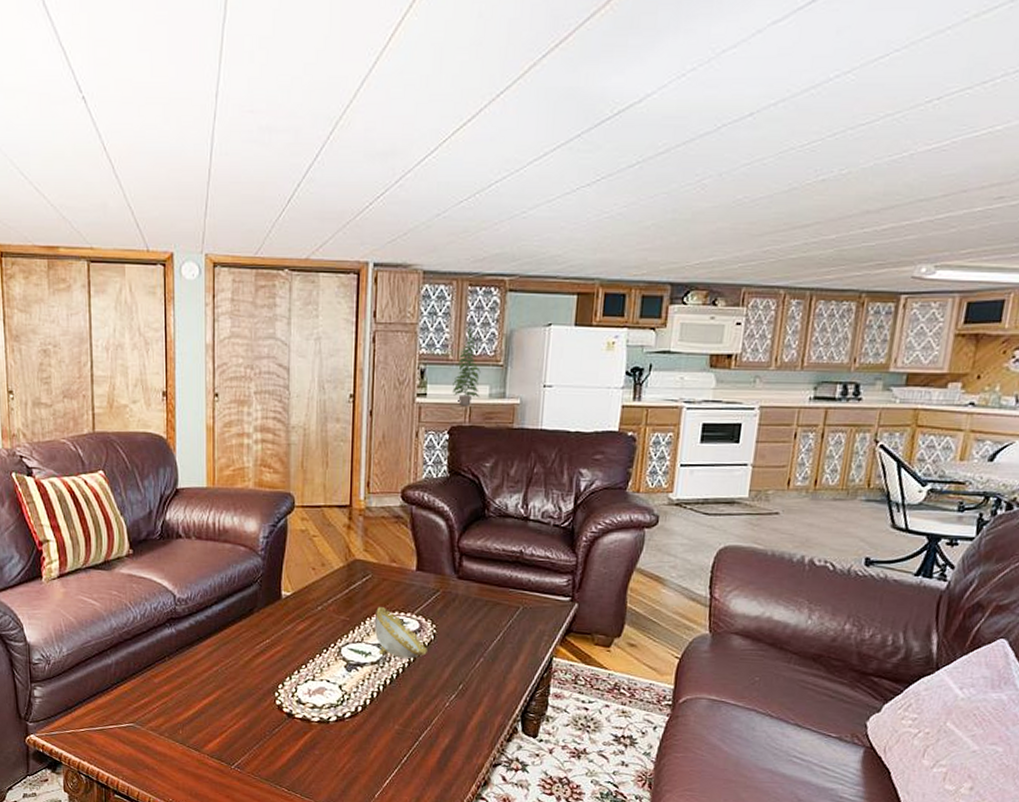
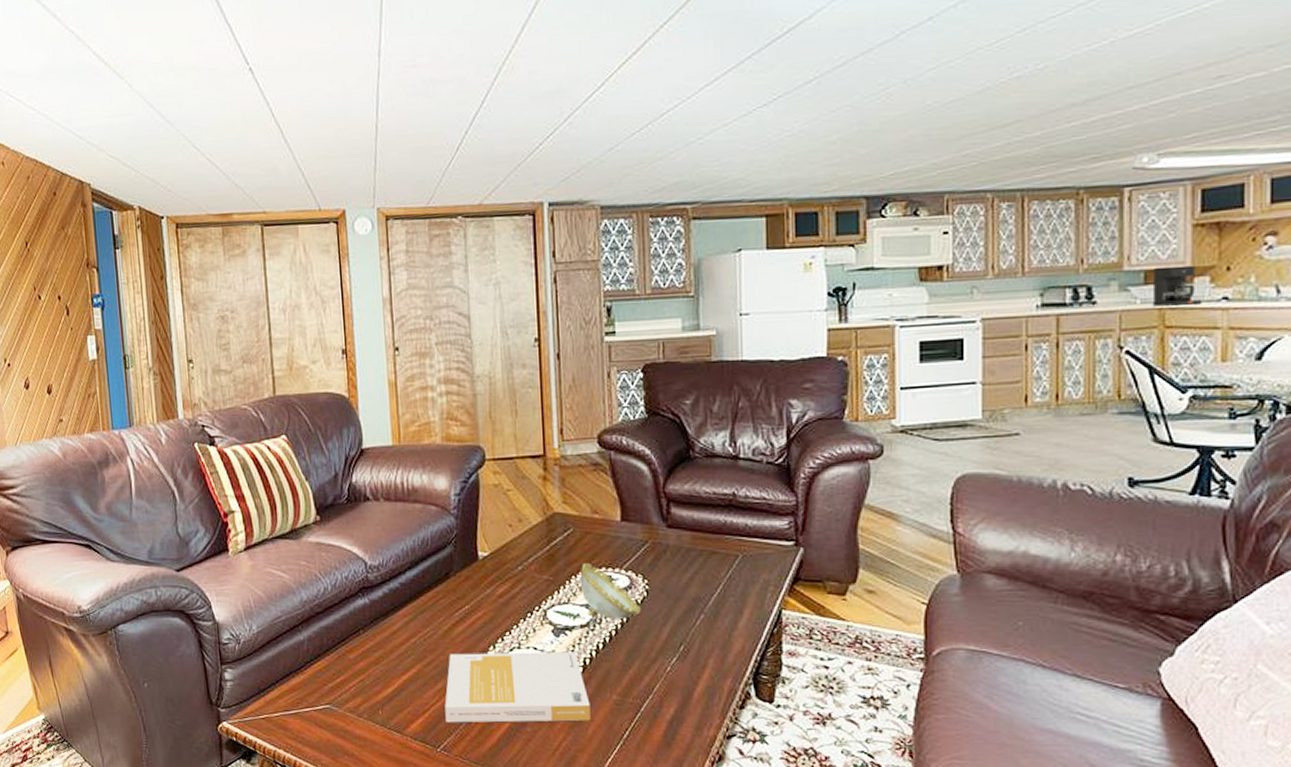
book: none [241,682,374,747] -> present [444,651,591,723]
plant: present [452,327,481,406] -> none [642,259,673,342]
coffee maker: none [909,371,952,409] -> present [1152,265,1203,307]

